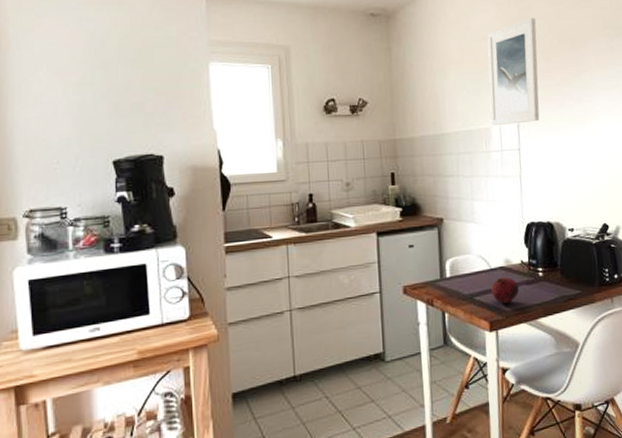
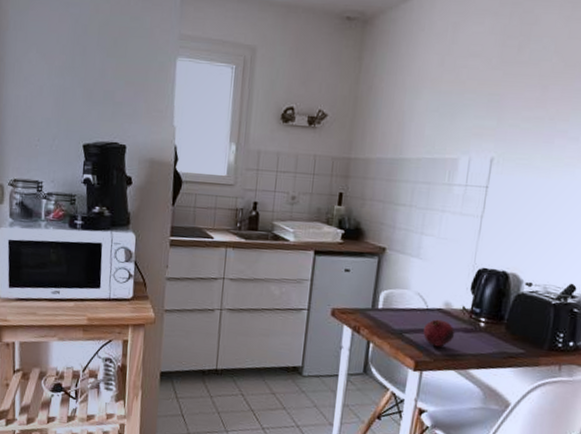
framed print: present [487,18,540,126] -> none [460,34,541,159]

